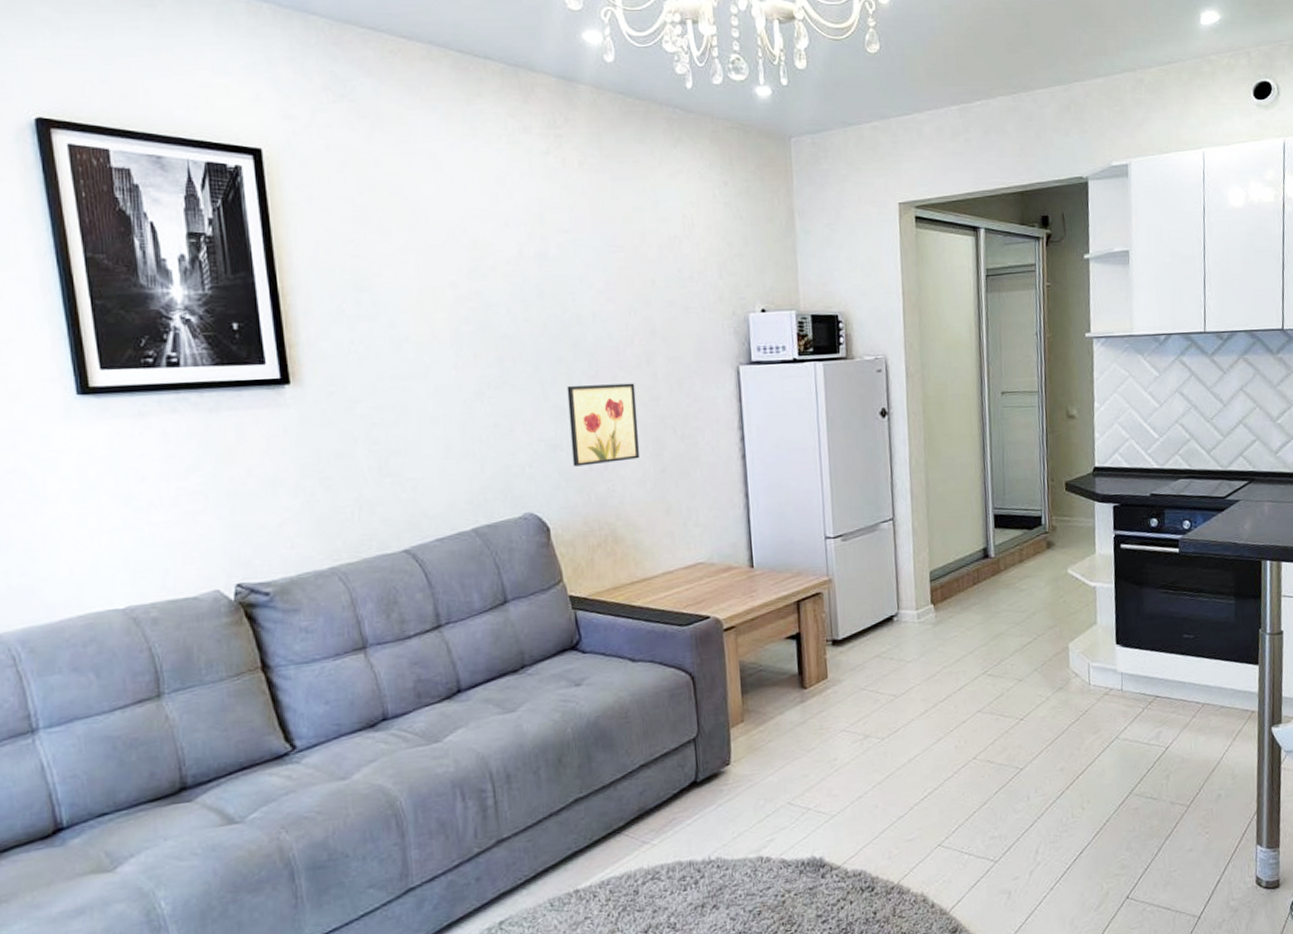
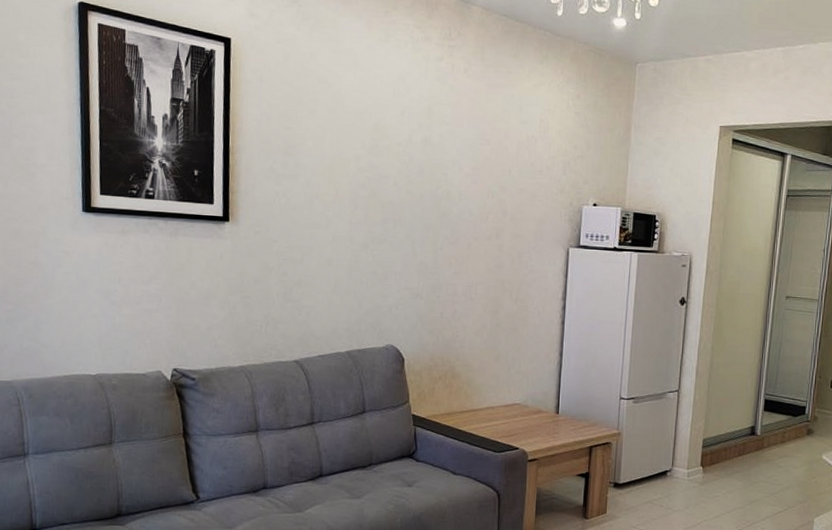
wall art: present [567,383,641,467] -> none [428,248,485,314]

